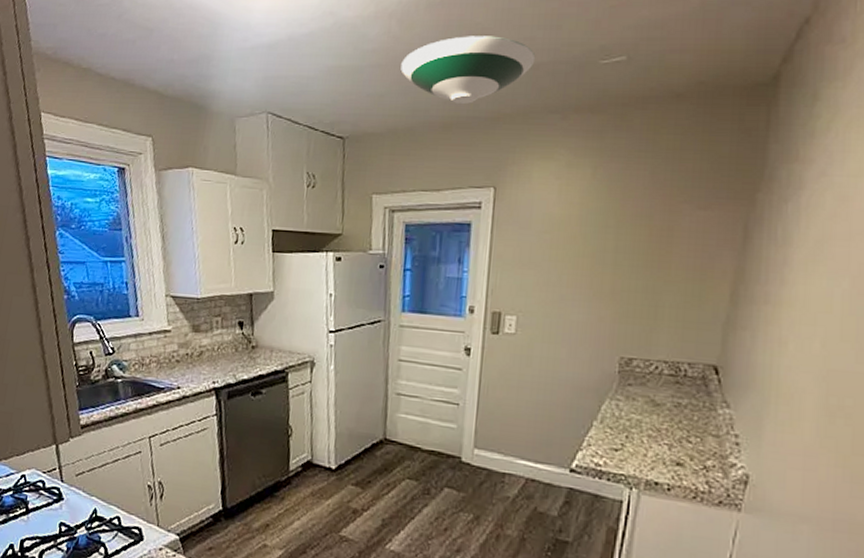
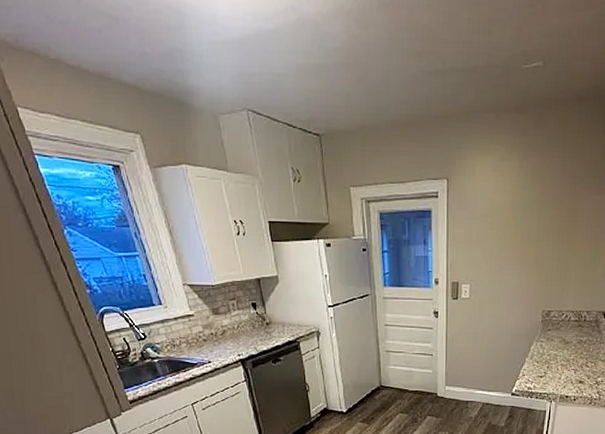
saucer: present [400,36,536,104] -> none [362,37,473,103]

